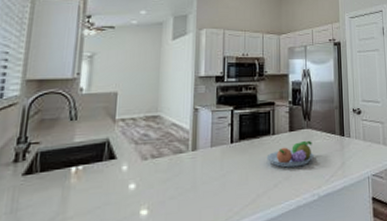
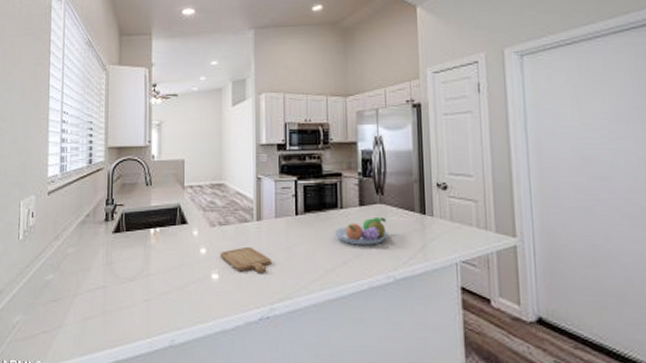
chopping board: none [150,177,205,205] -> present [220,246,271,273]

